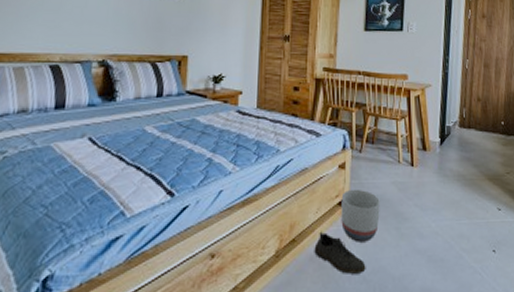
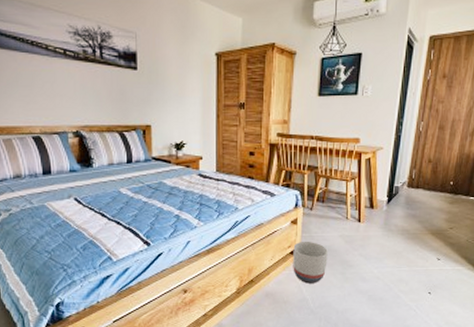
shoe: present [314,232,366,274] -> none [269,275,314,307]

